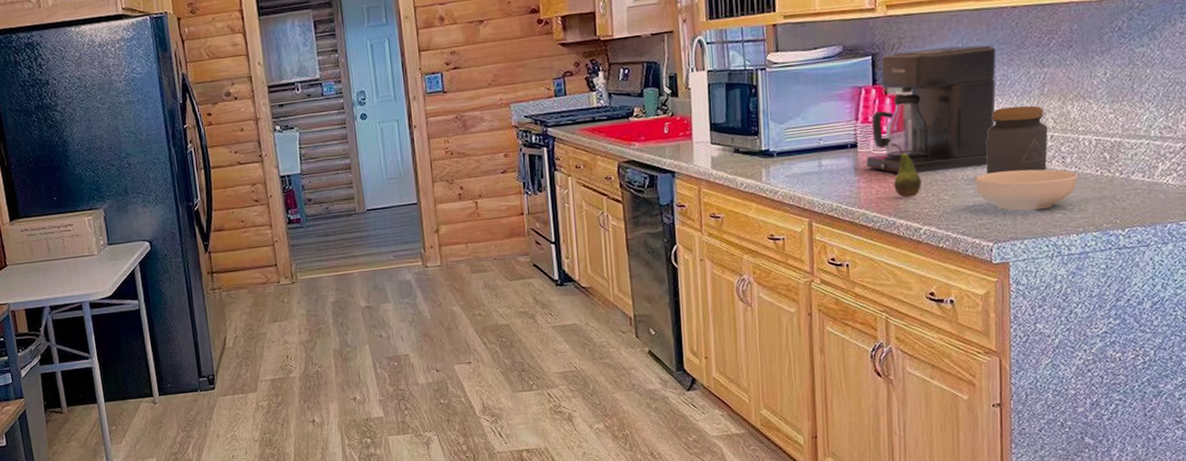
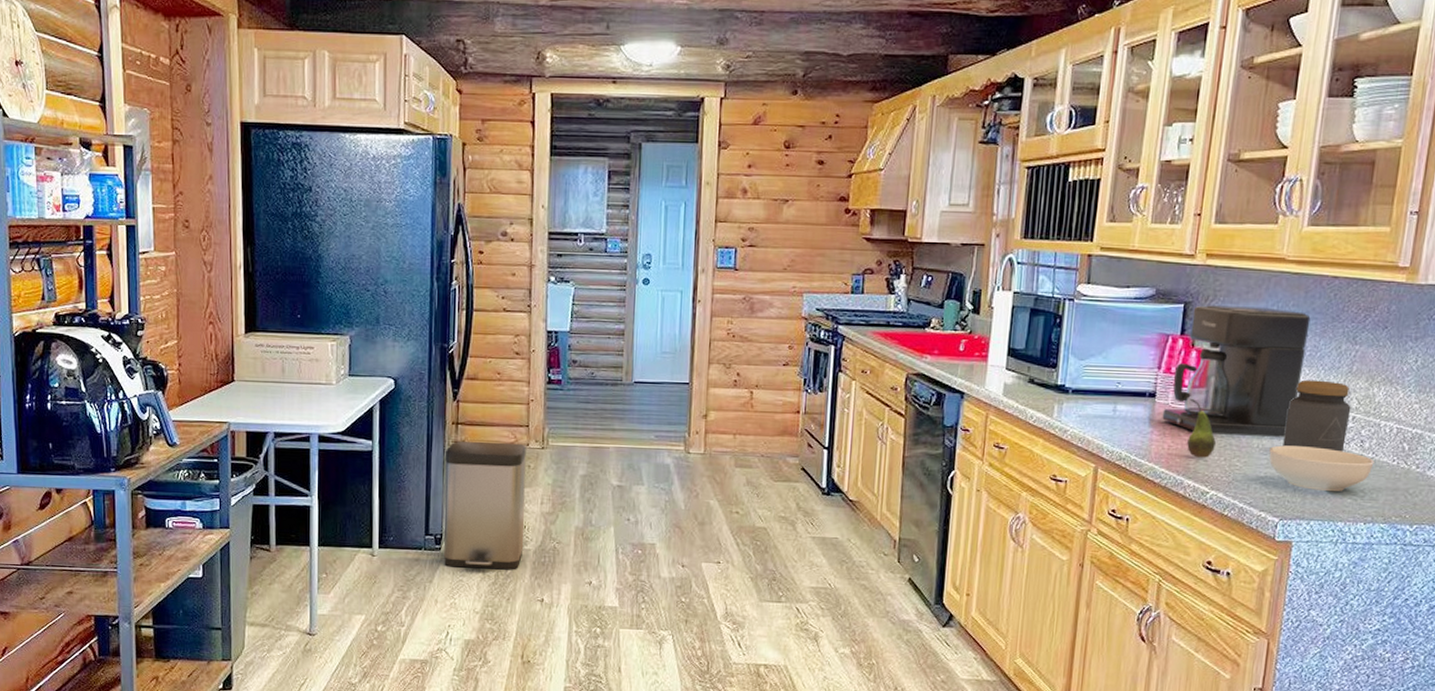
pedal bin: none [205,282,290,403] -> present [443,441,526,570]

